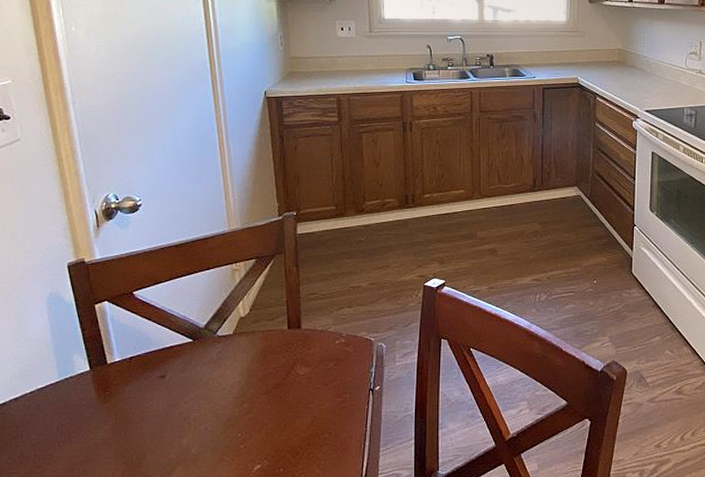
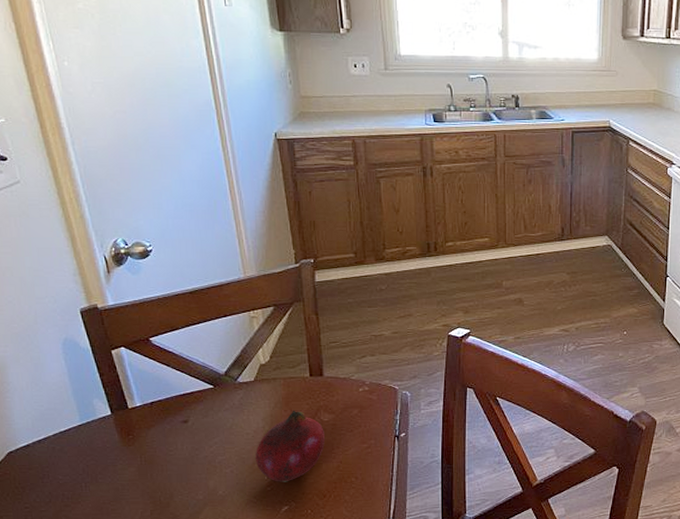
fruit: none [230,363,300,439] -> present [255,410,325,482]

